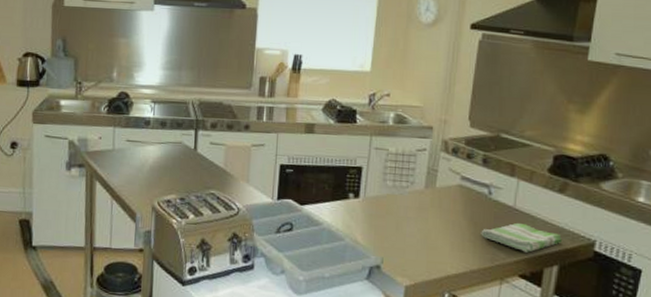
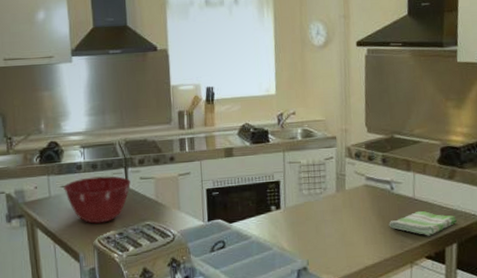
mixing bowl: none [128,134,199,185] -> present [63,176,130,224]

